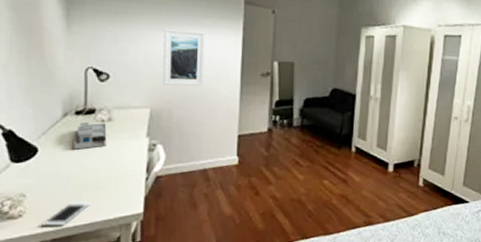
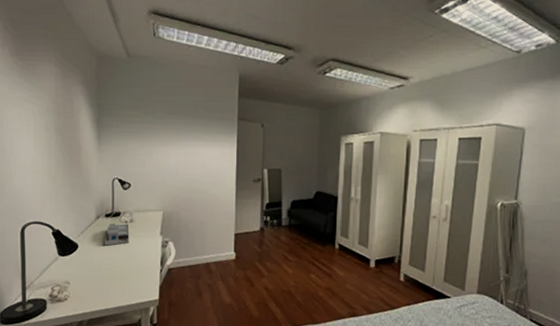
cell phone: present [42,201,91,226] -> none [81,288,118,309]
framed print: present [163,29,205,86] -> none [172,145,206,192]

